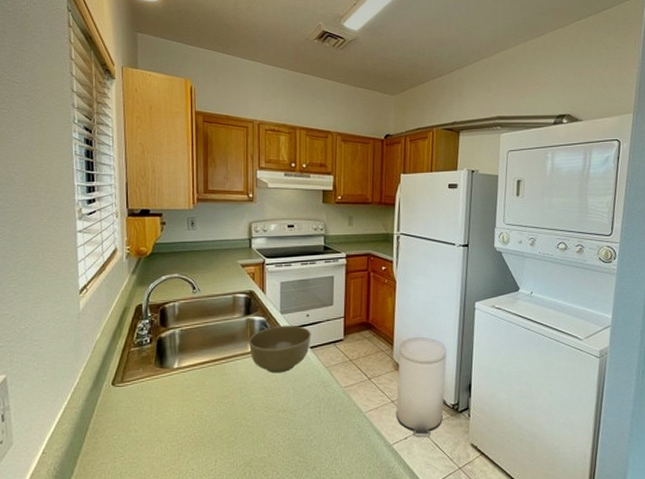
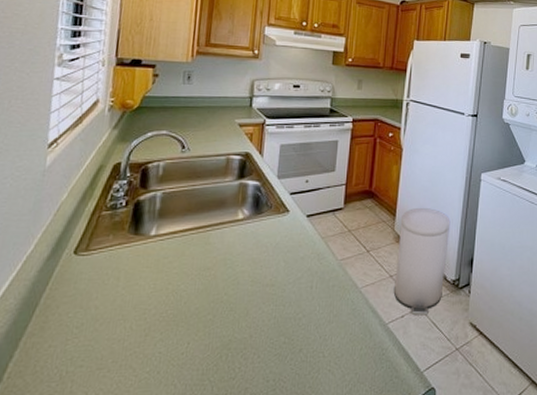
bowl: present [248,325,311,373] -> none [238,191,309,244]

